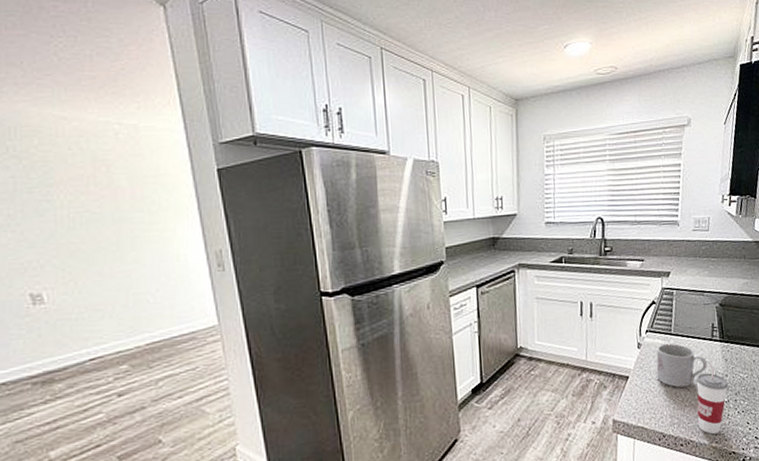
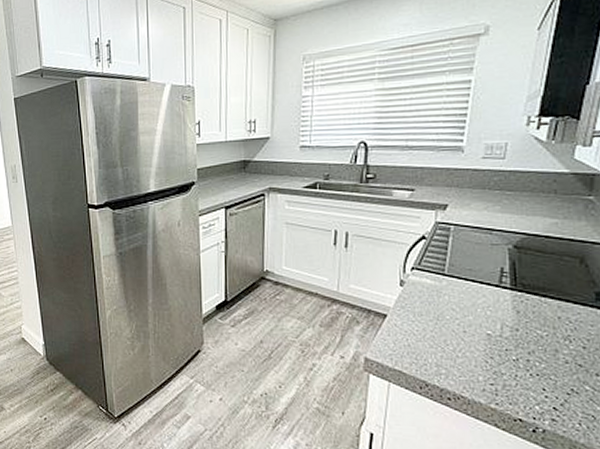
mug: present [656,343,707,388] -> none [422,284,490,336]
cup: present [696,362,729,435] -> none [472,311,519,395]

